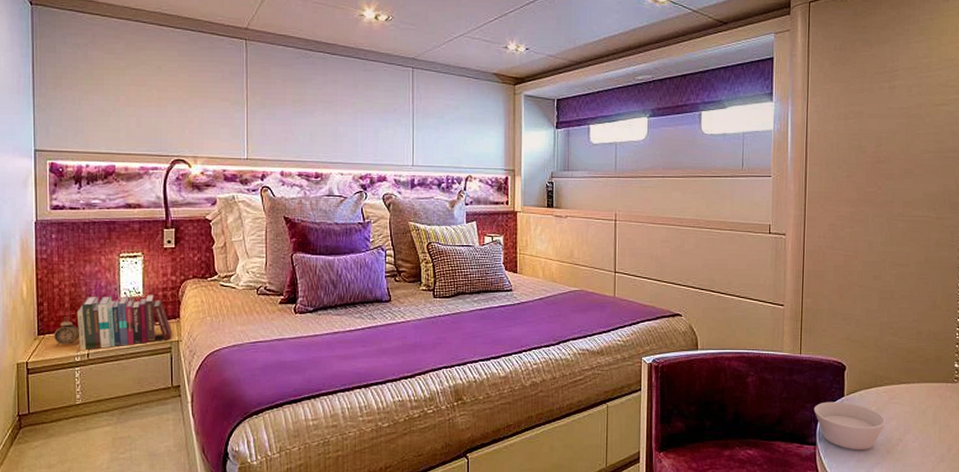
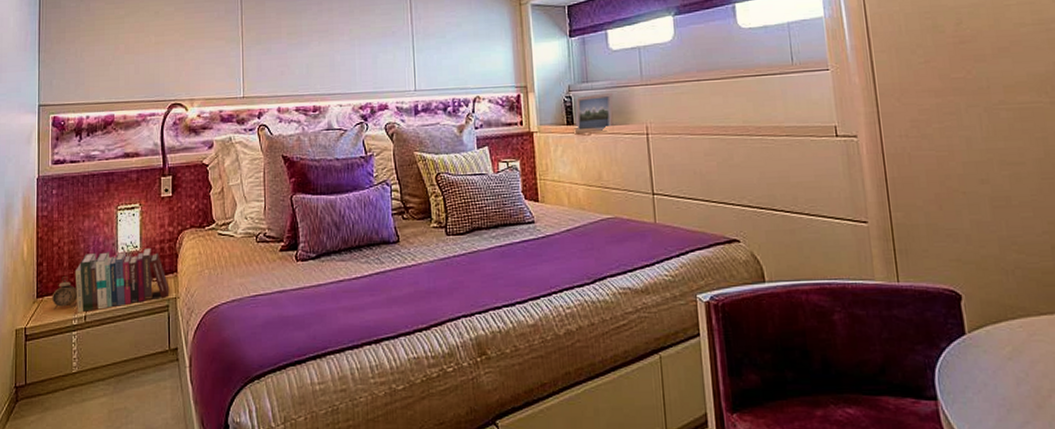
picture frame: none [554,181,590,216] -> present [574,92,614,133]
bowl: present [813,402,886,451] -> none [926,341,1030,406]

